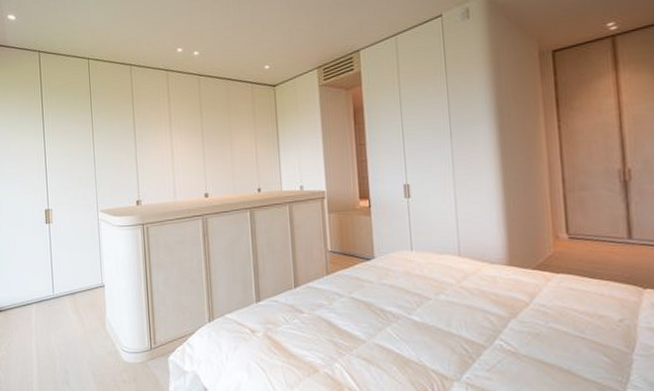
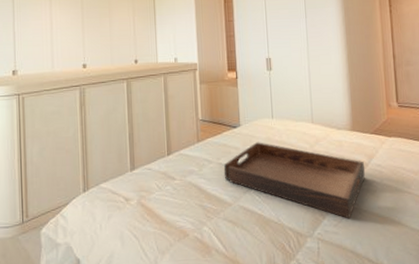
serving tray: none [356,276,526,364] -> present [223,142,366,219]

